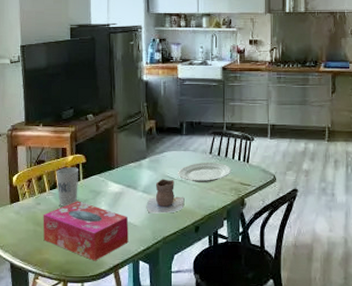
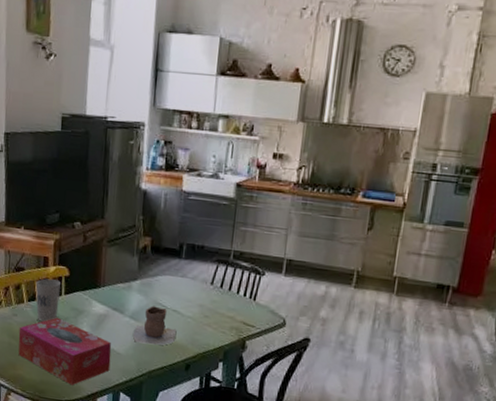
plate: present [177,163,231,182] -> none [170,292,234,317]

